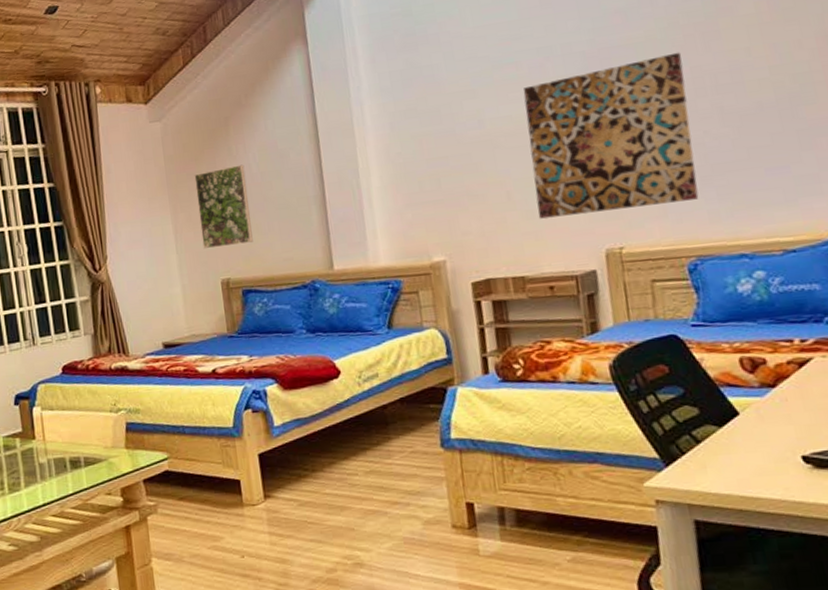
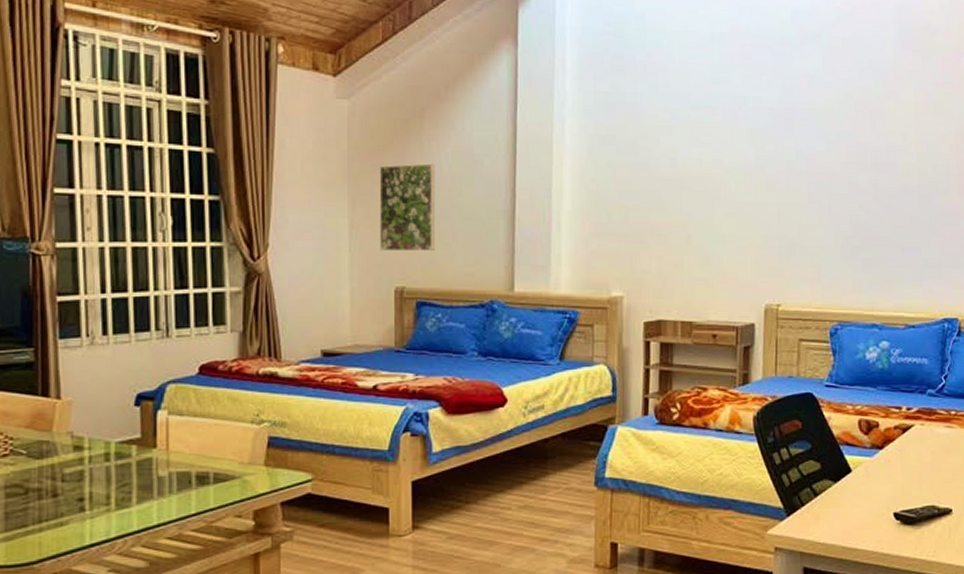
wall art: present [523,52,699,219] -> none [712,125,852,268]

